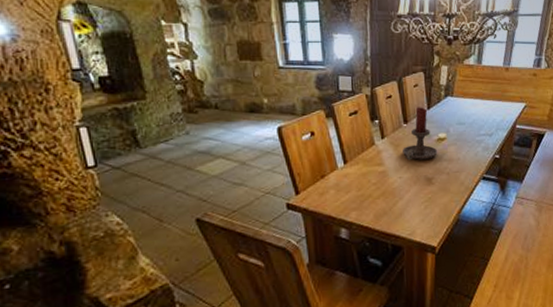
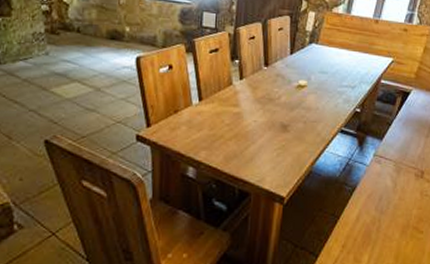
candle holder: present [403,107,438,161] -> none [260,51,297,106]

